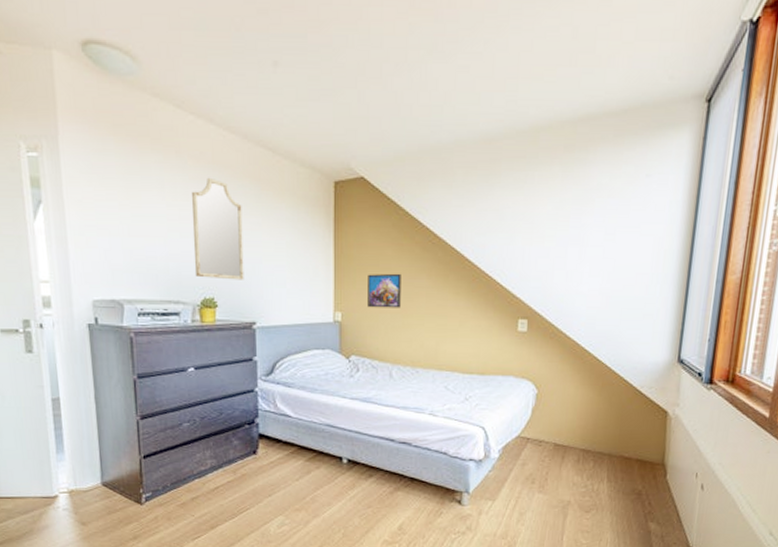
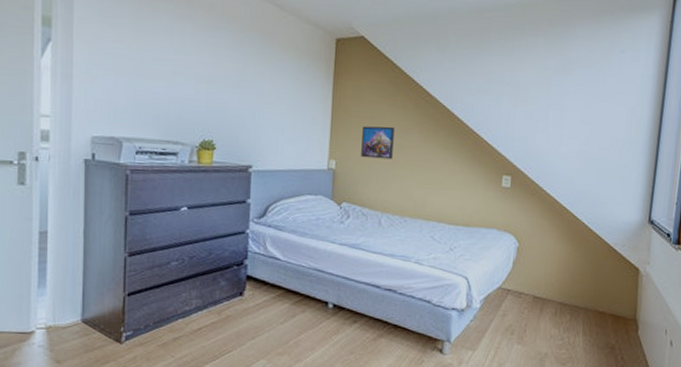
home mirror: present [191,177,244,280] -> none [196,27,247,125]

